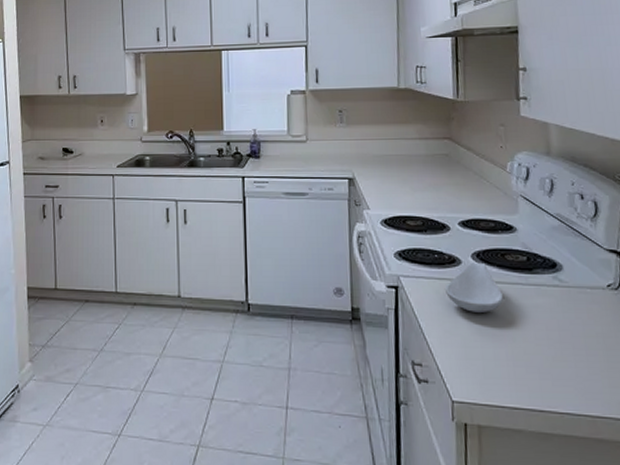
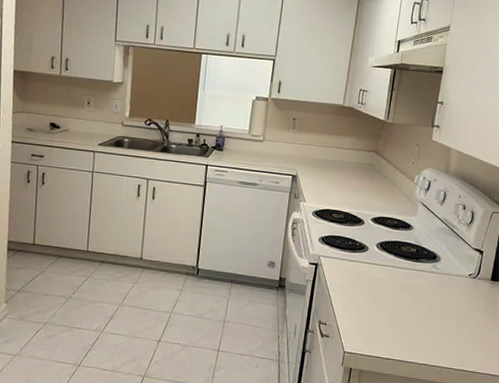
spoon rest: present [445,261,504,312] -> none [353,249,395,288]

